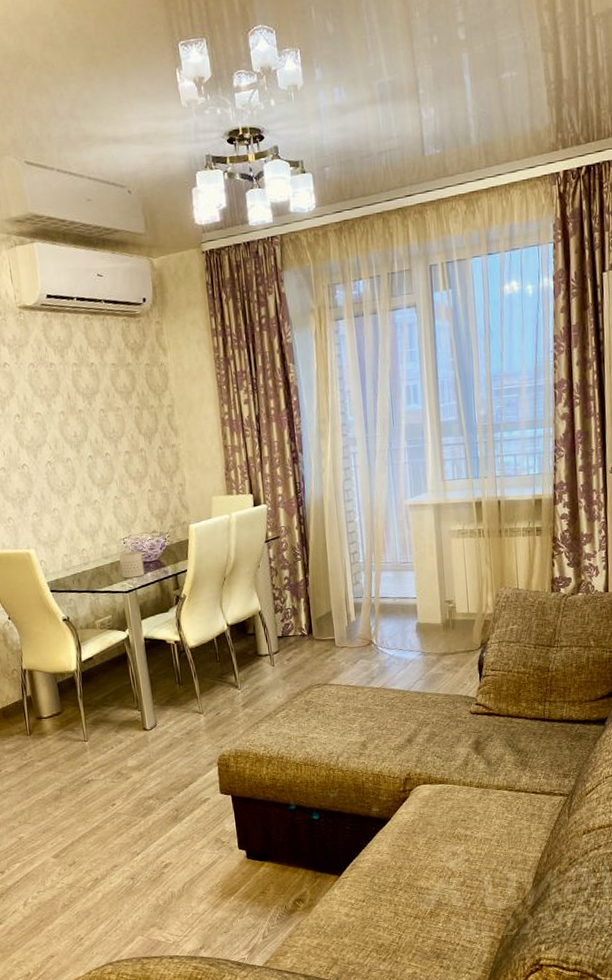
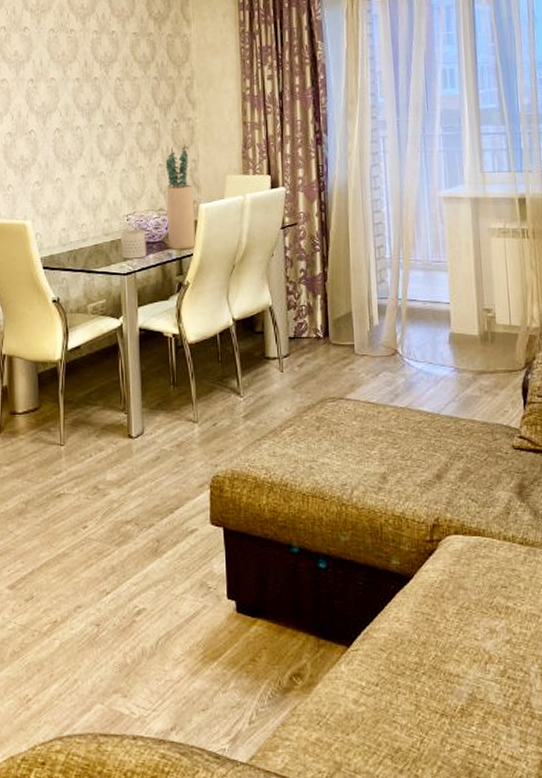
vase: none [154,469,189,568] -> present [165,144,195,250]

